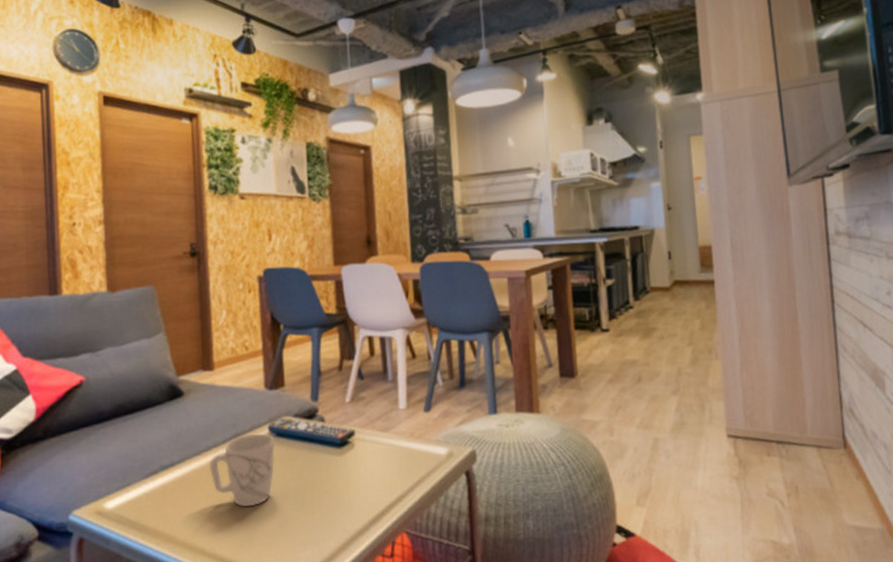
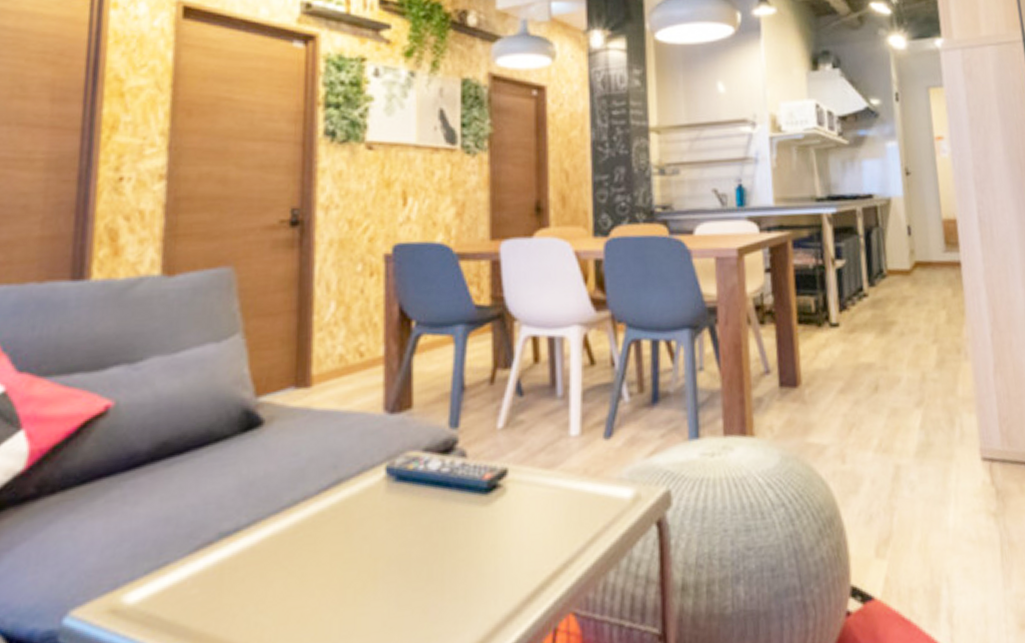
mug: present [209,433,275,508] -> none [292,476,393,591]

